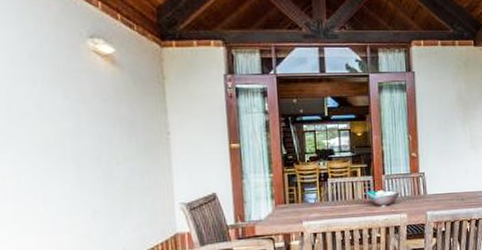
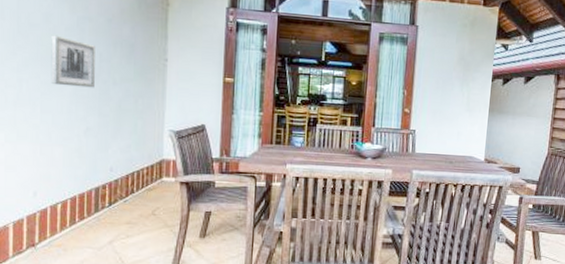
wall art: none [46,121,97,172] -> present [51,35,95,88]

